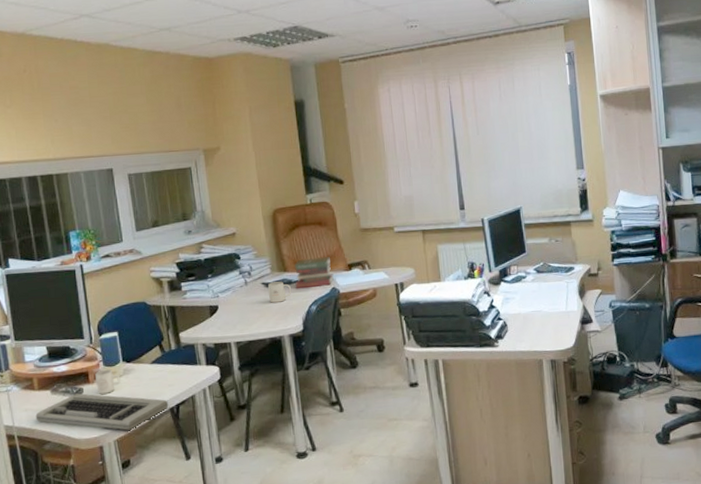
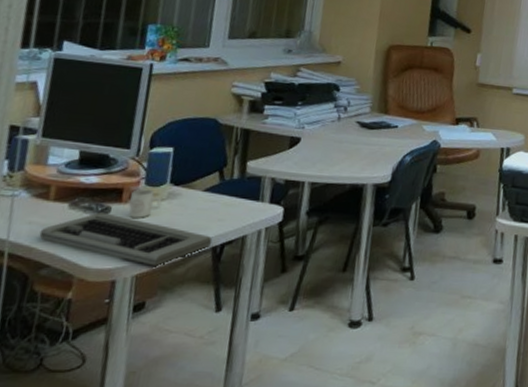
mug: present [267,281,292,303] -> none [360,122,389,147]
books: present [295,257,334,289] -> none [393,104,438,138]

